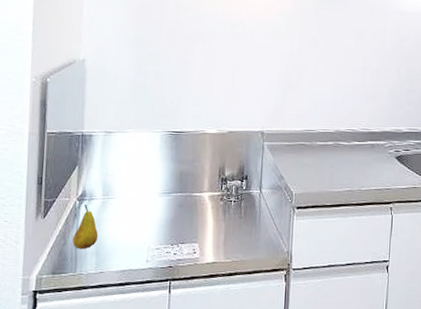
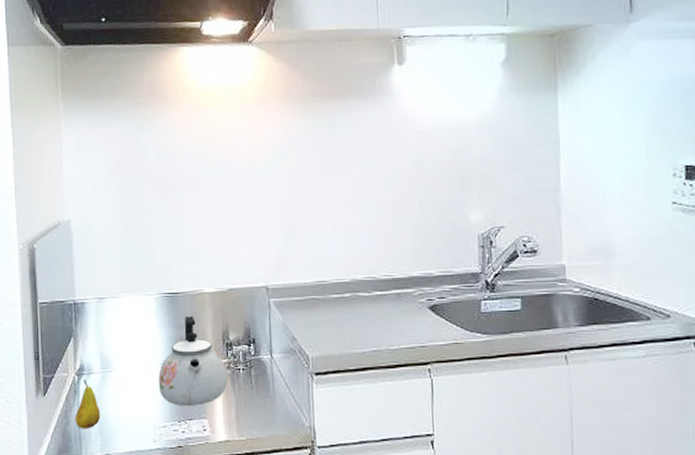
kettle: none [155,152,220,232] -> present [158,315,228,407]

